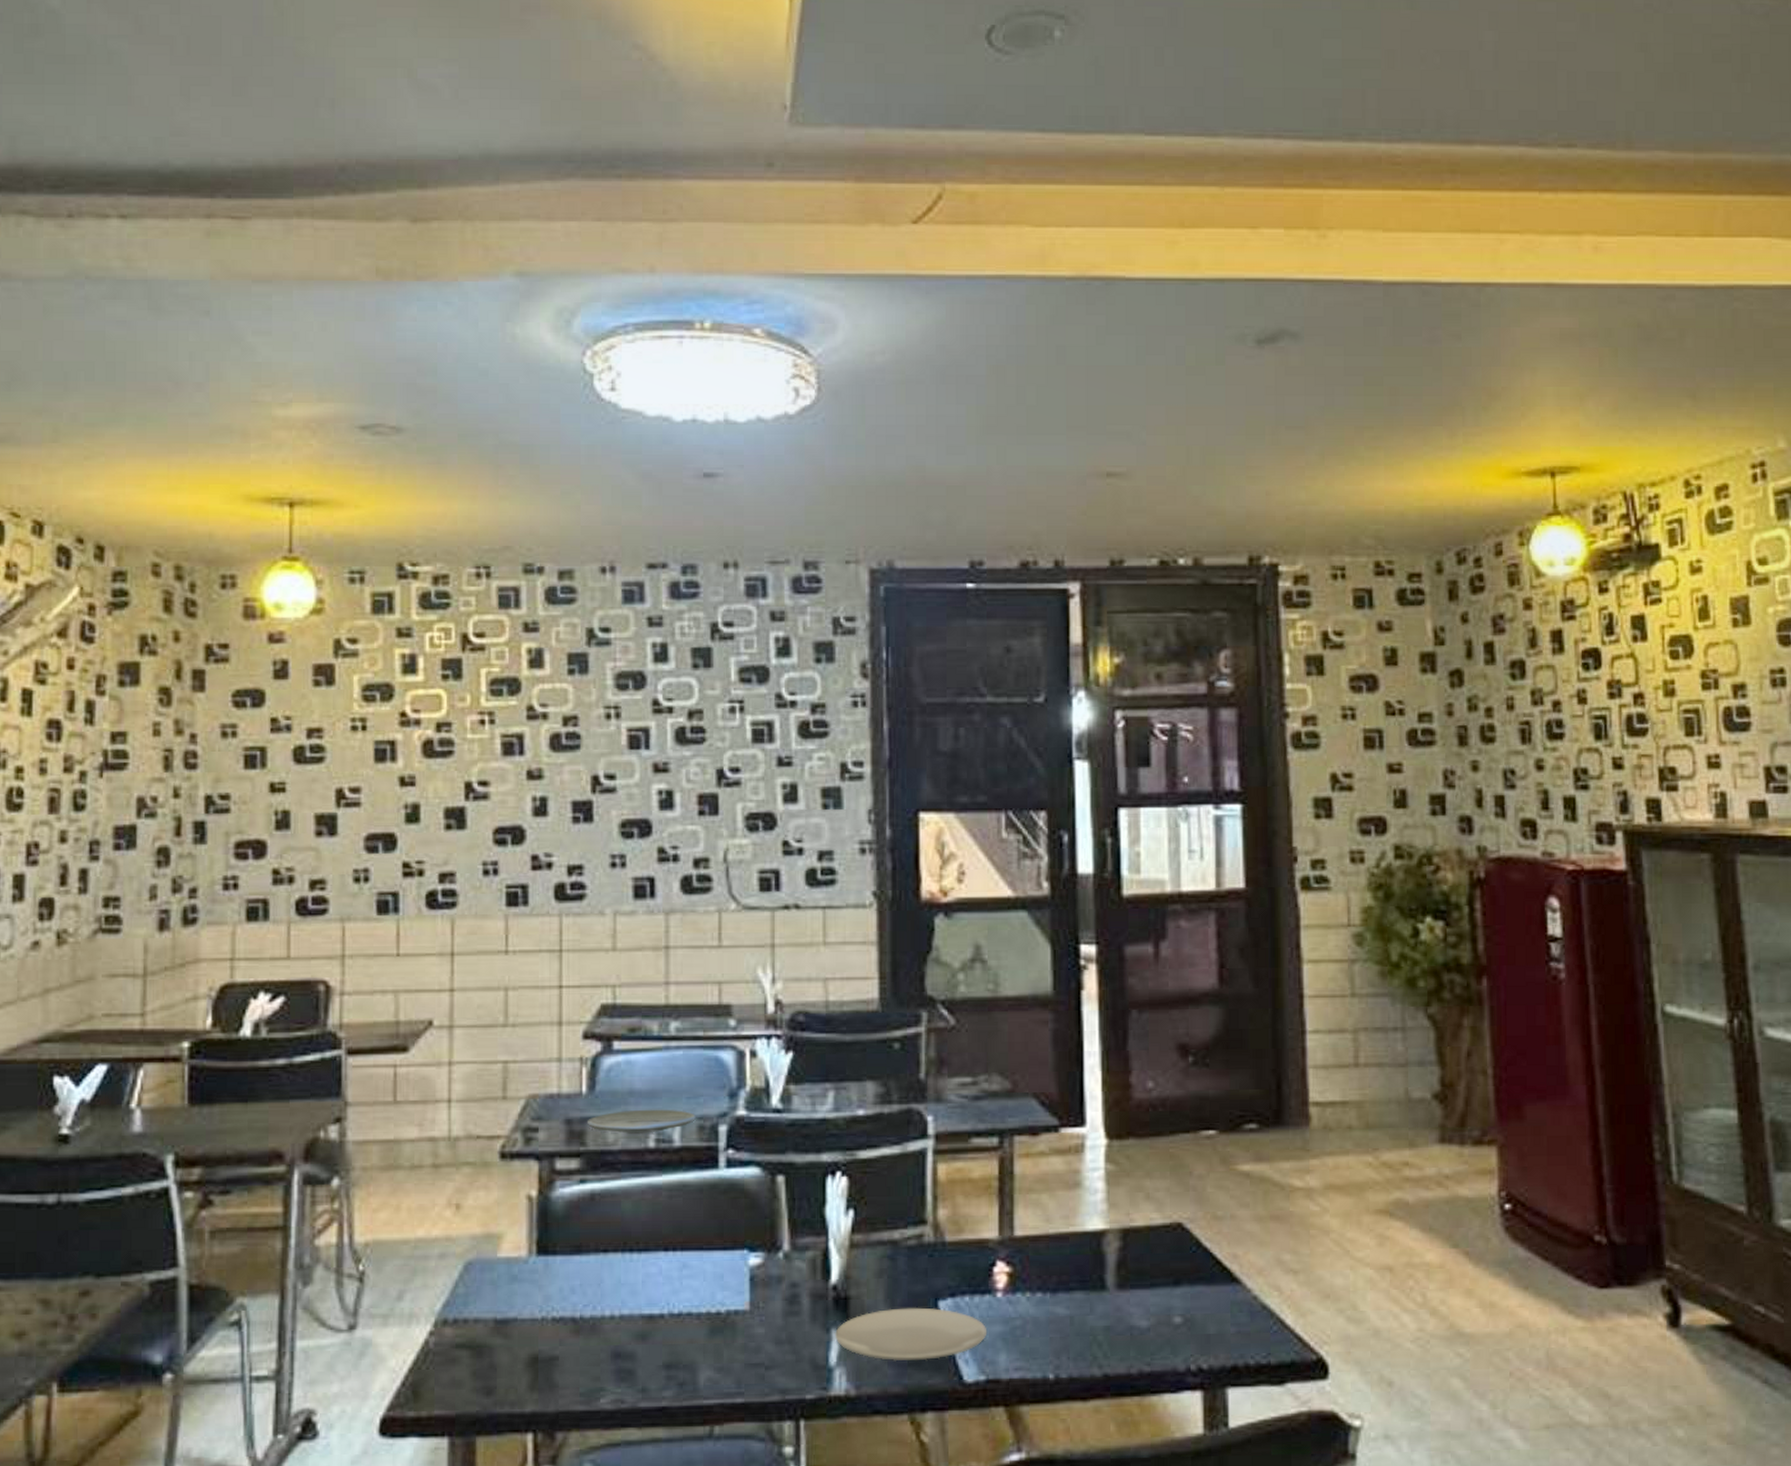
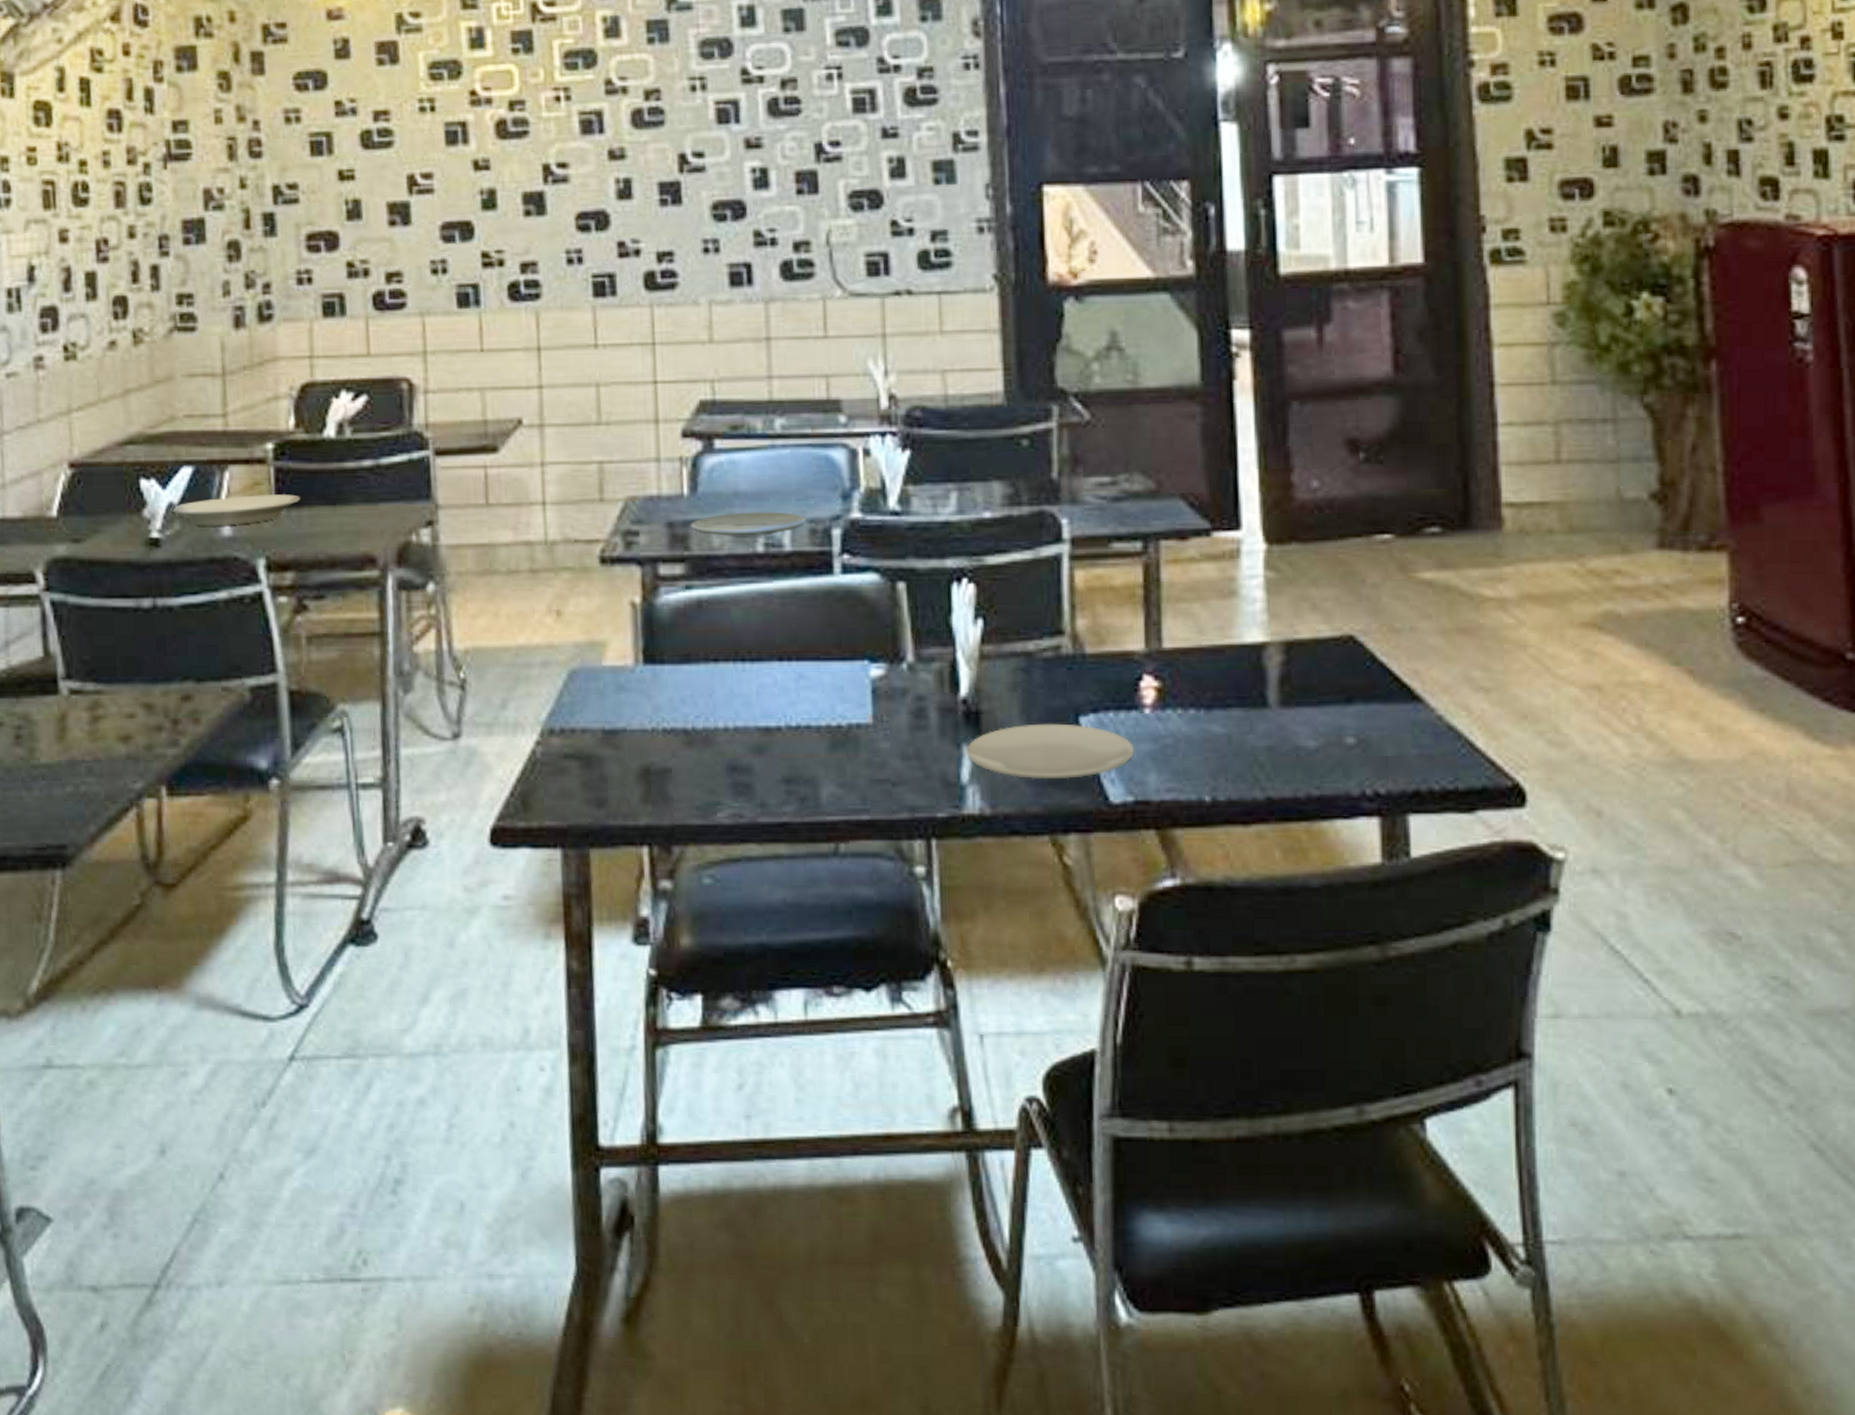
plate: none [82,1092,212,1123] -> present [171,494,300,526]

